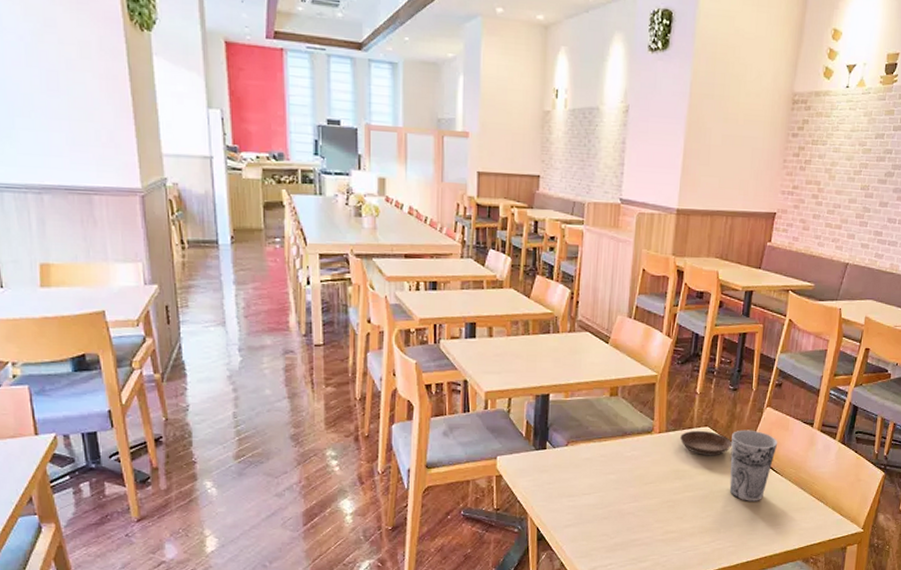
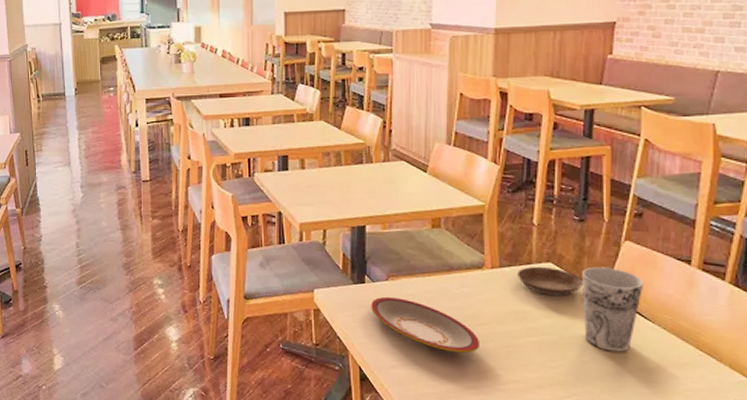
plate: none [551,461,645,510] -> present [371,296,479,353]

